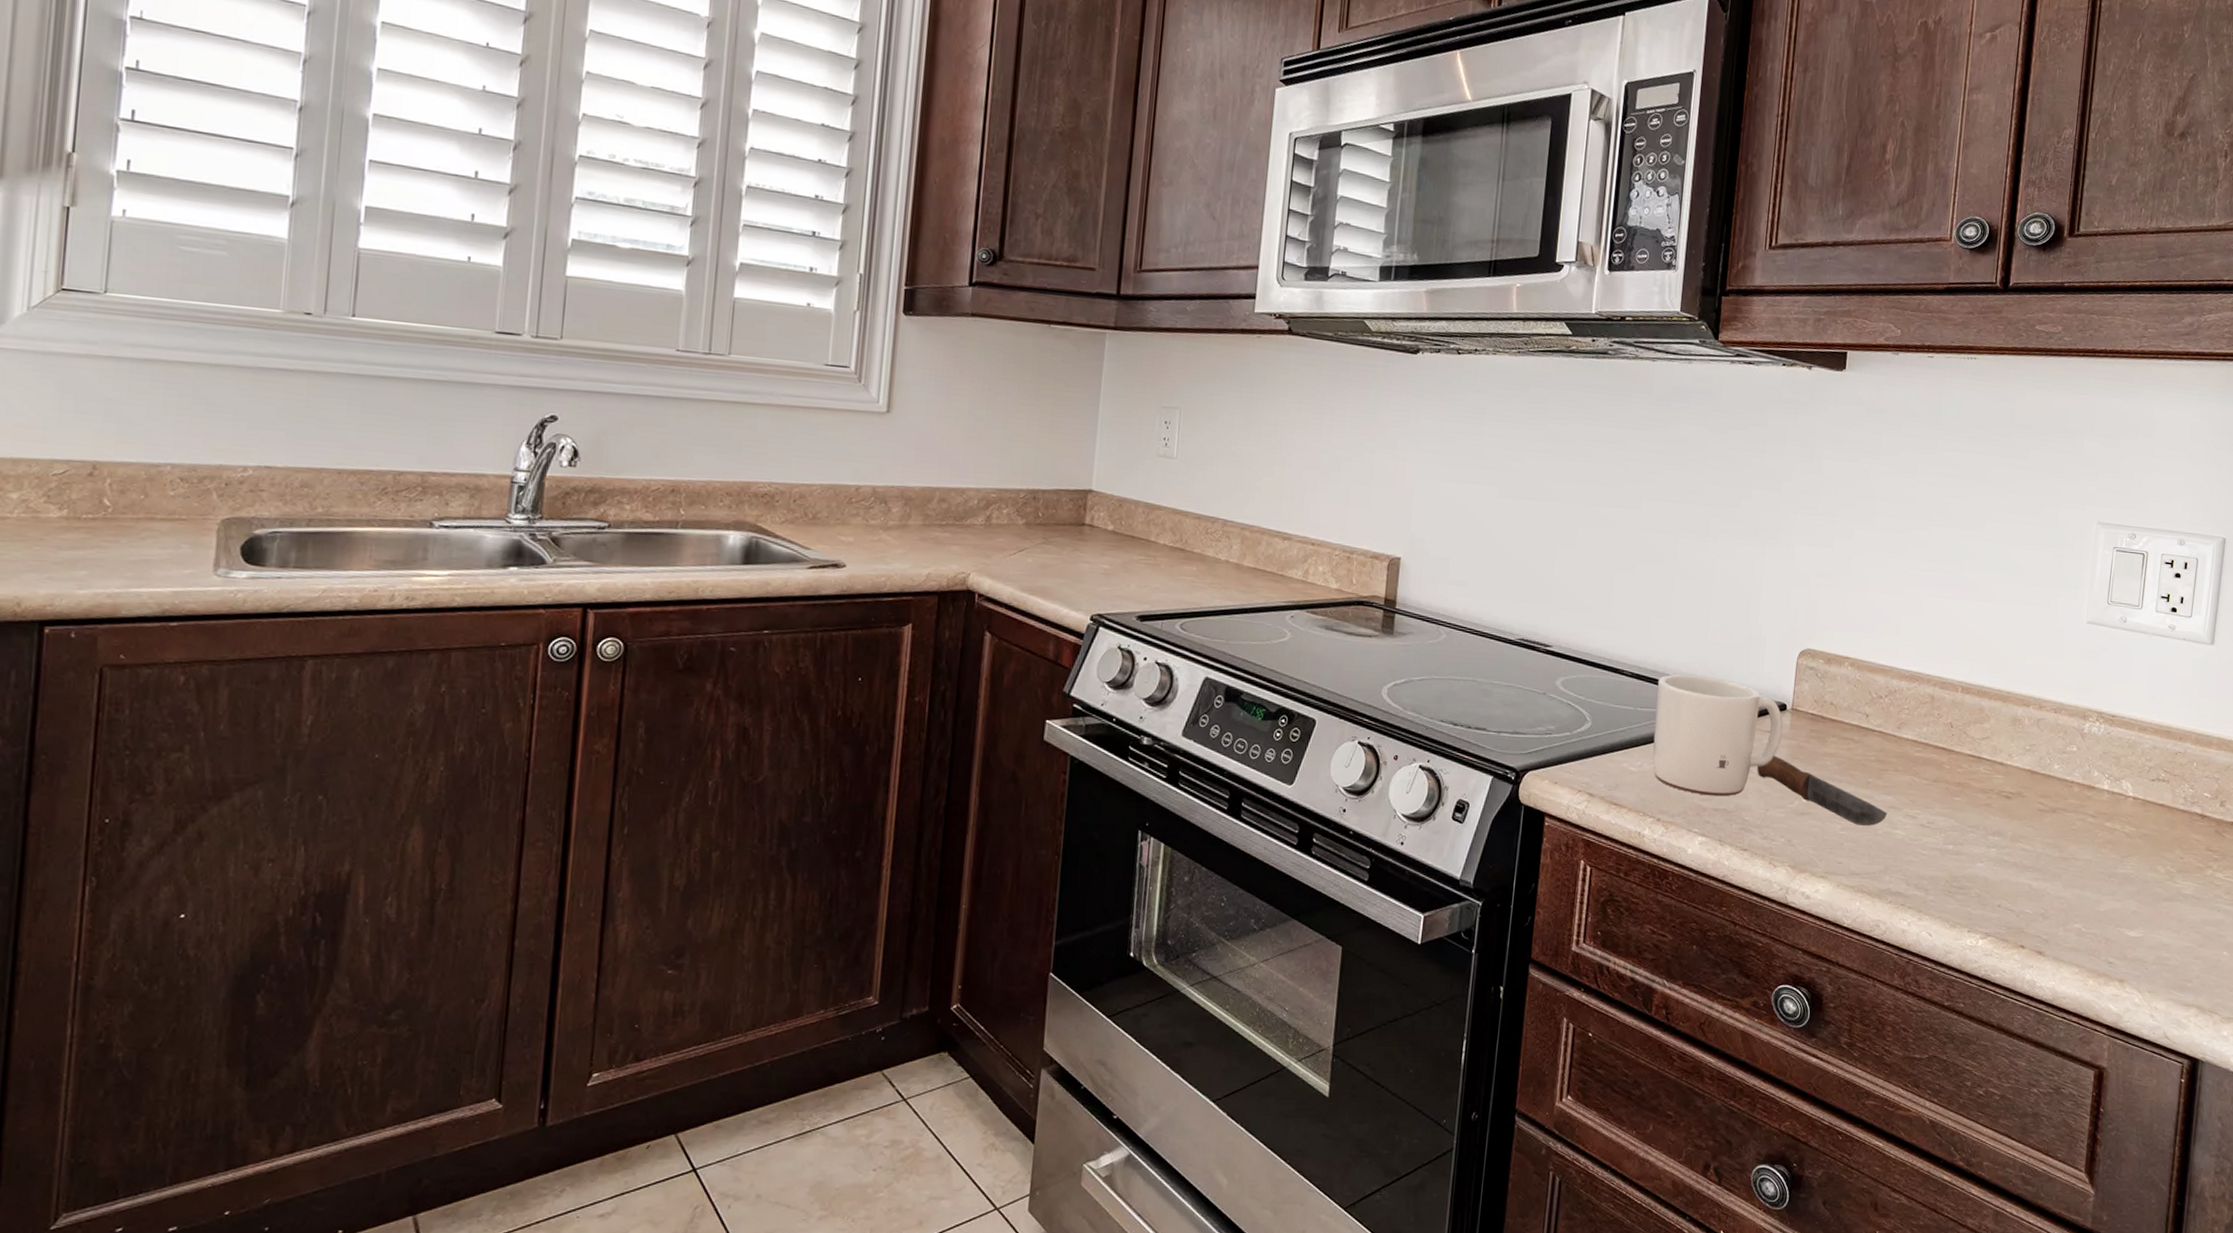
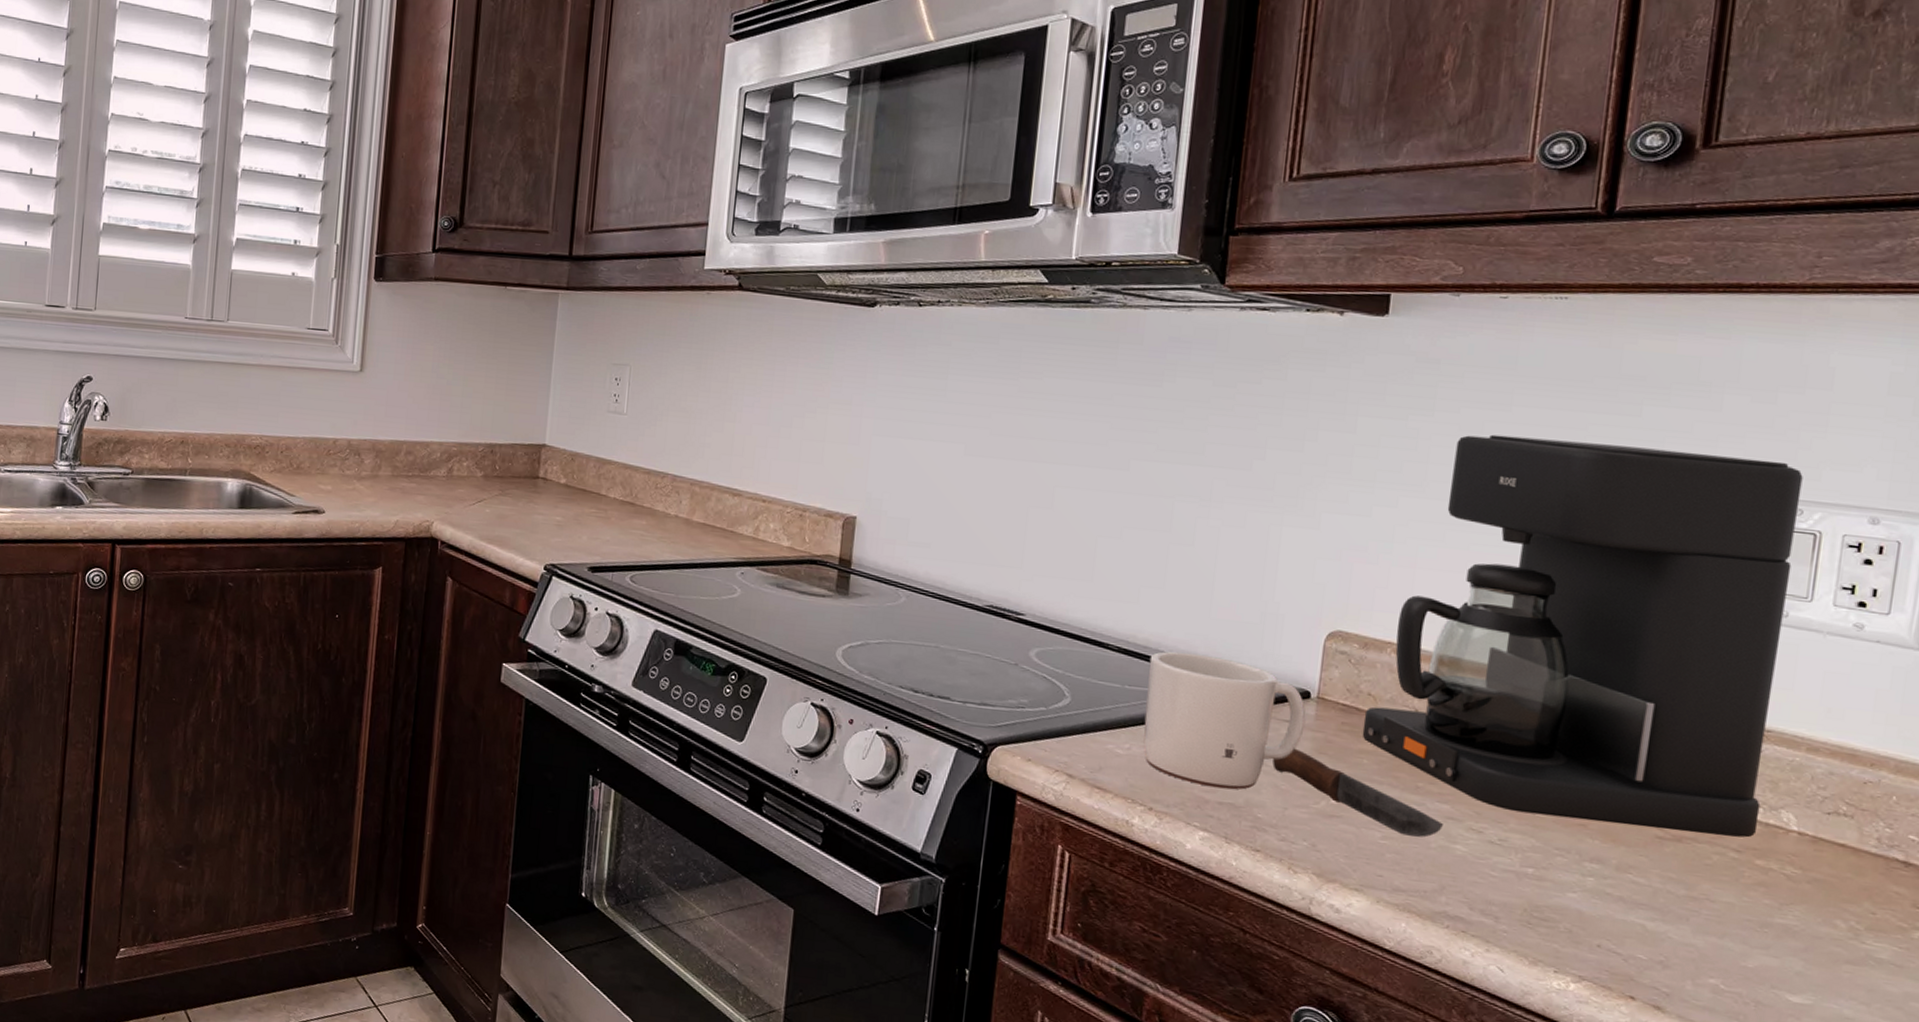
coffee maker: none [1826,474,2136,805] -> present [1362,434,1803,838]

